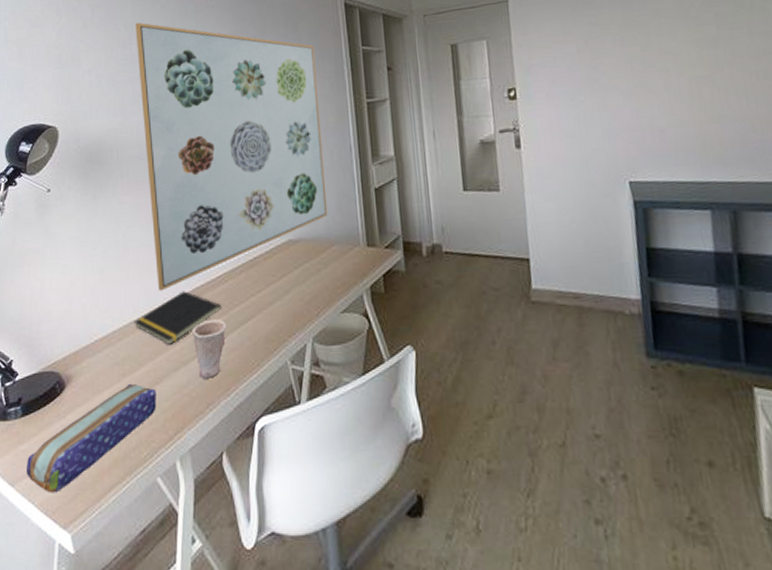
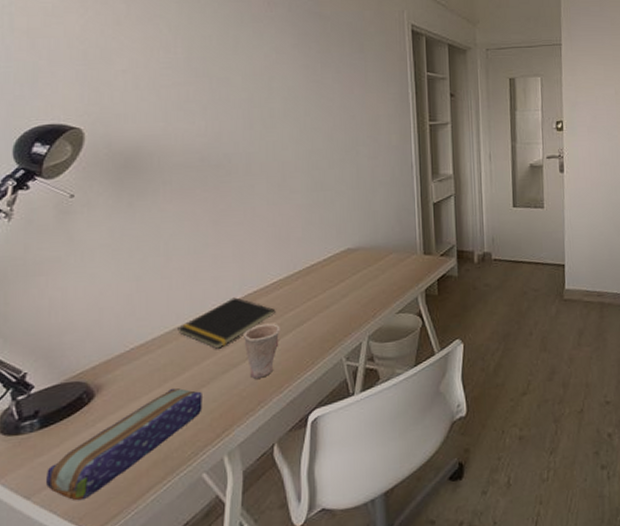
wall art: present [135,22,328,291] -> none [182,25,387,298]

